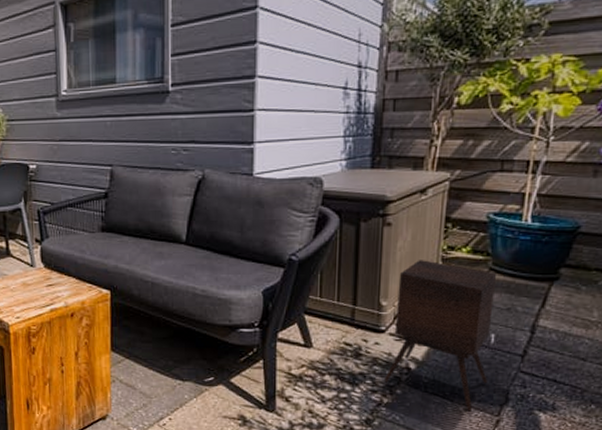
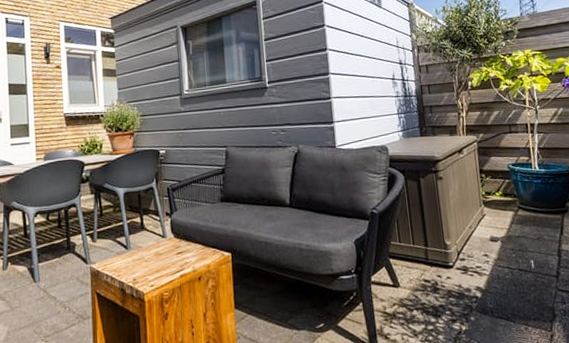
side table: present [384,260,497,412] -> none [455,204,537,330]

